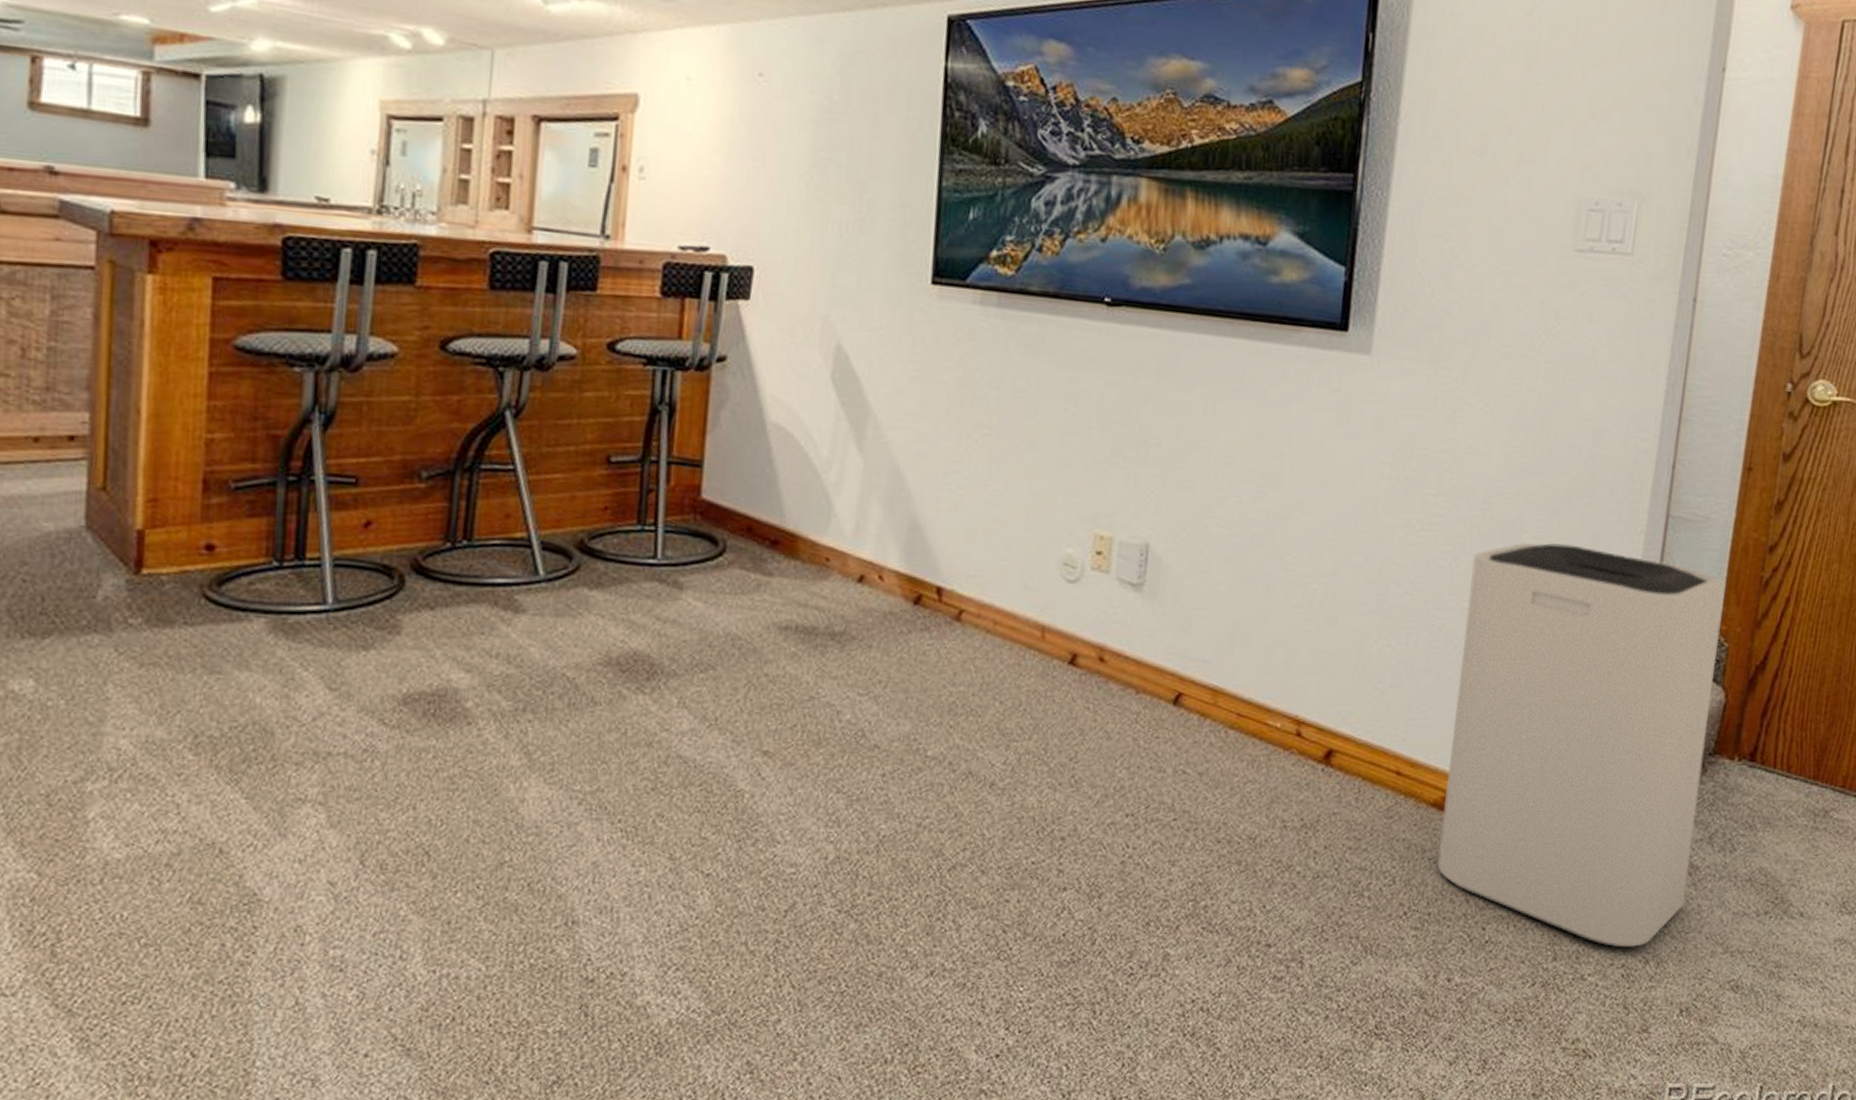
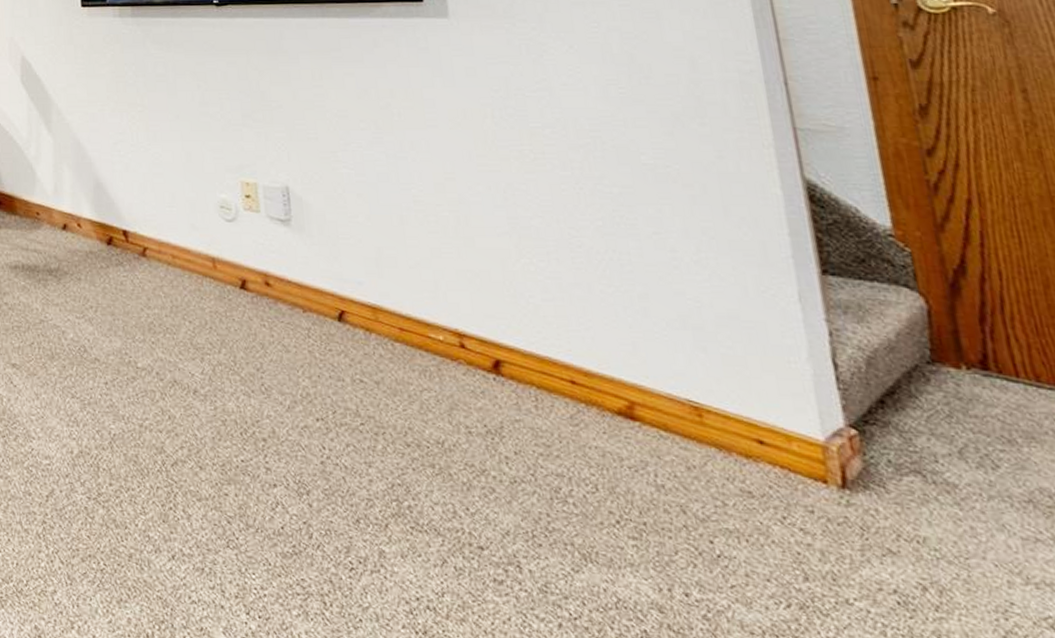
trash can: present [1437,543,1726,948] -> none [594,162,952,572]

